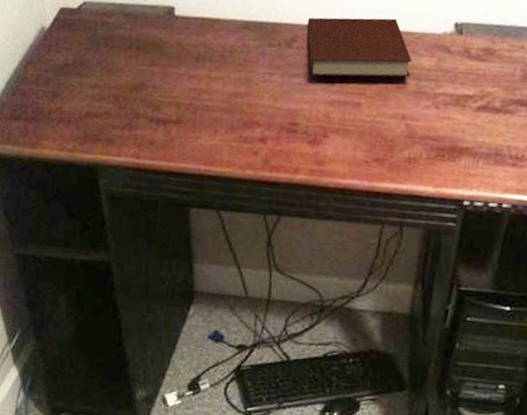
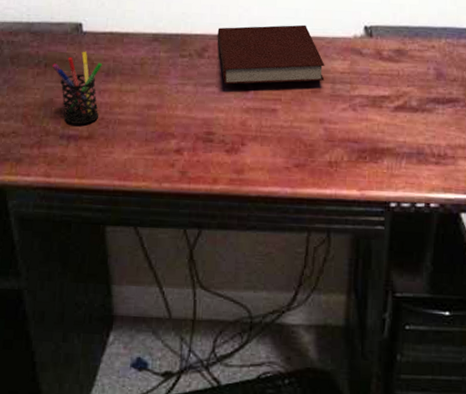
pen holder: none [144,35,194,109] -> present [52,51,103,124]

